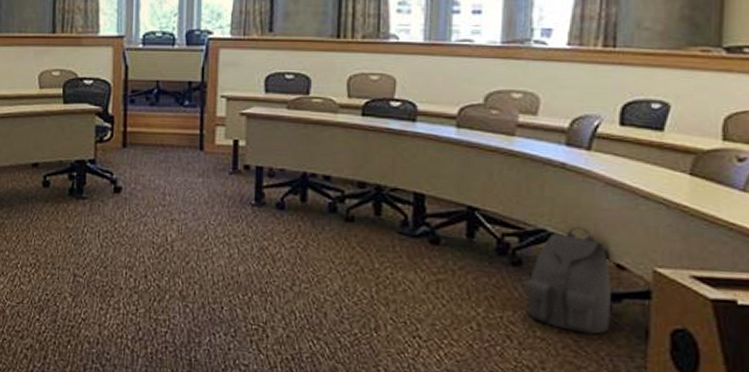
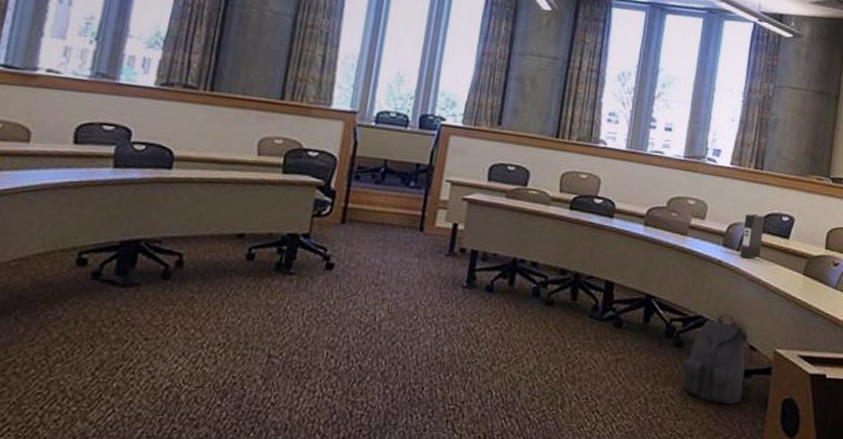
binder: none [591,103,624,159] -> present [739,214,765,259]

